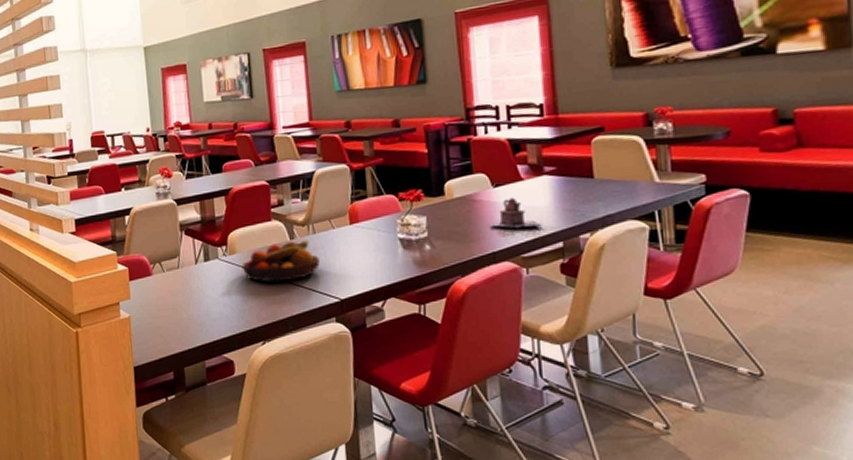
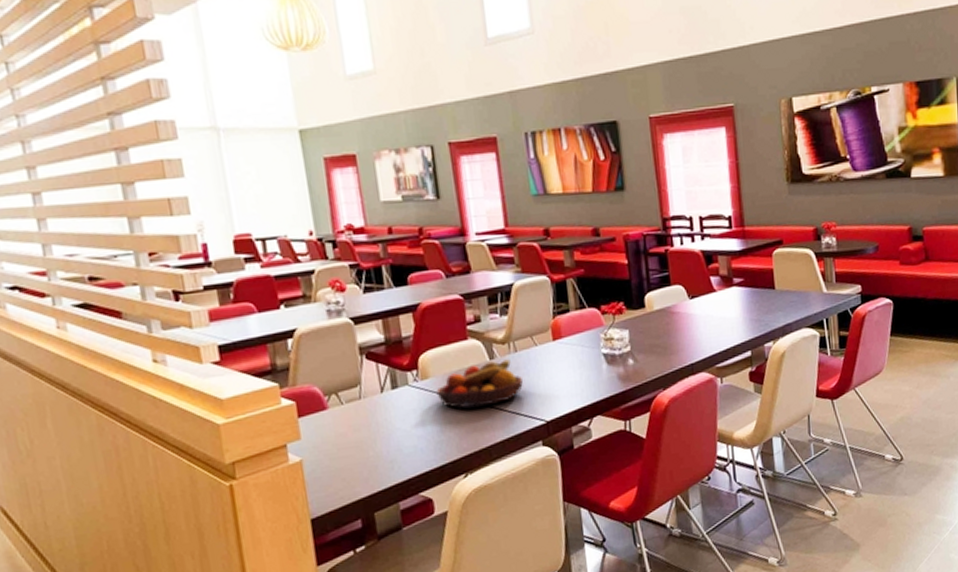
teapot: present [490,197,542,228] -> none [687,308,733,339]

